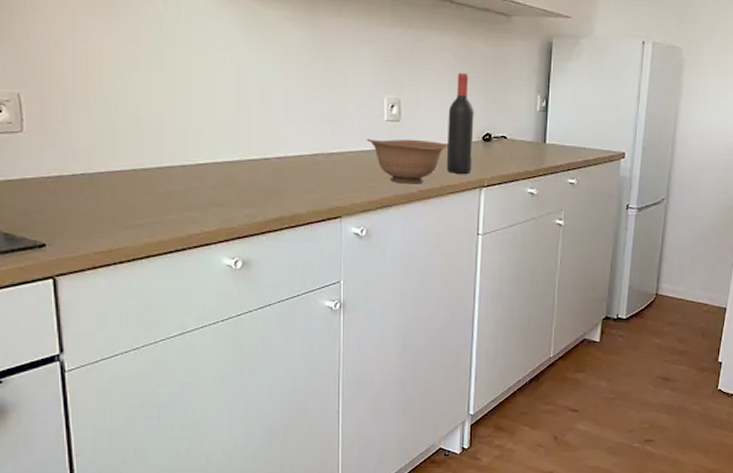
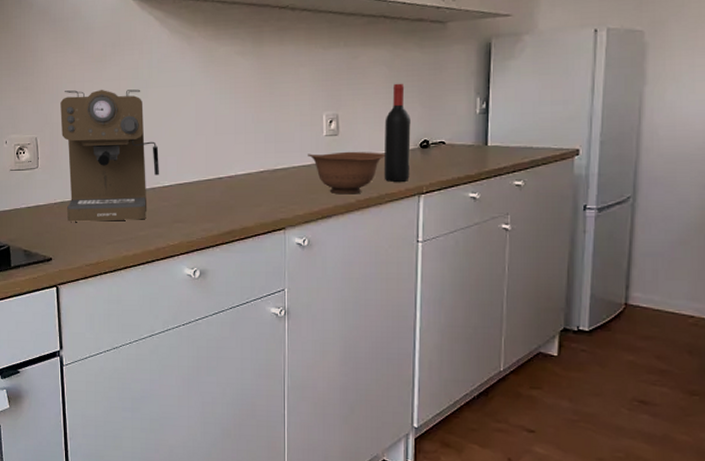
coffee maker: none [53,38,191,202] -> present [60,89,159,222]

